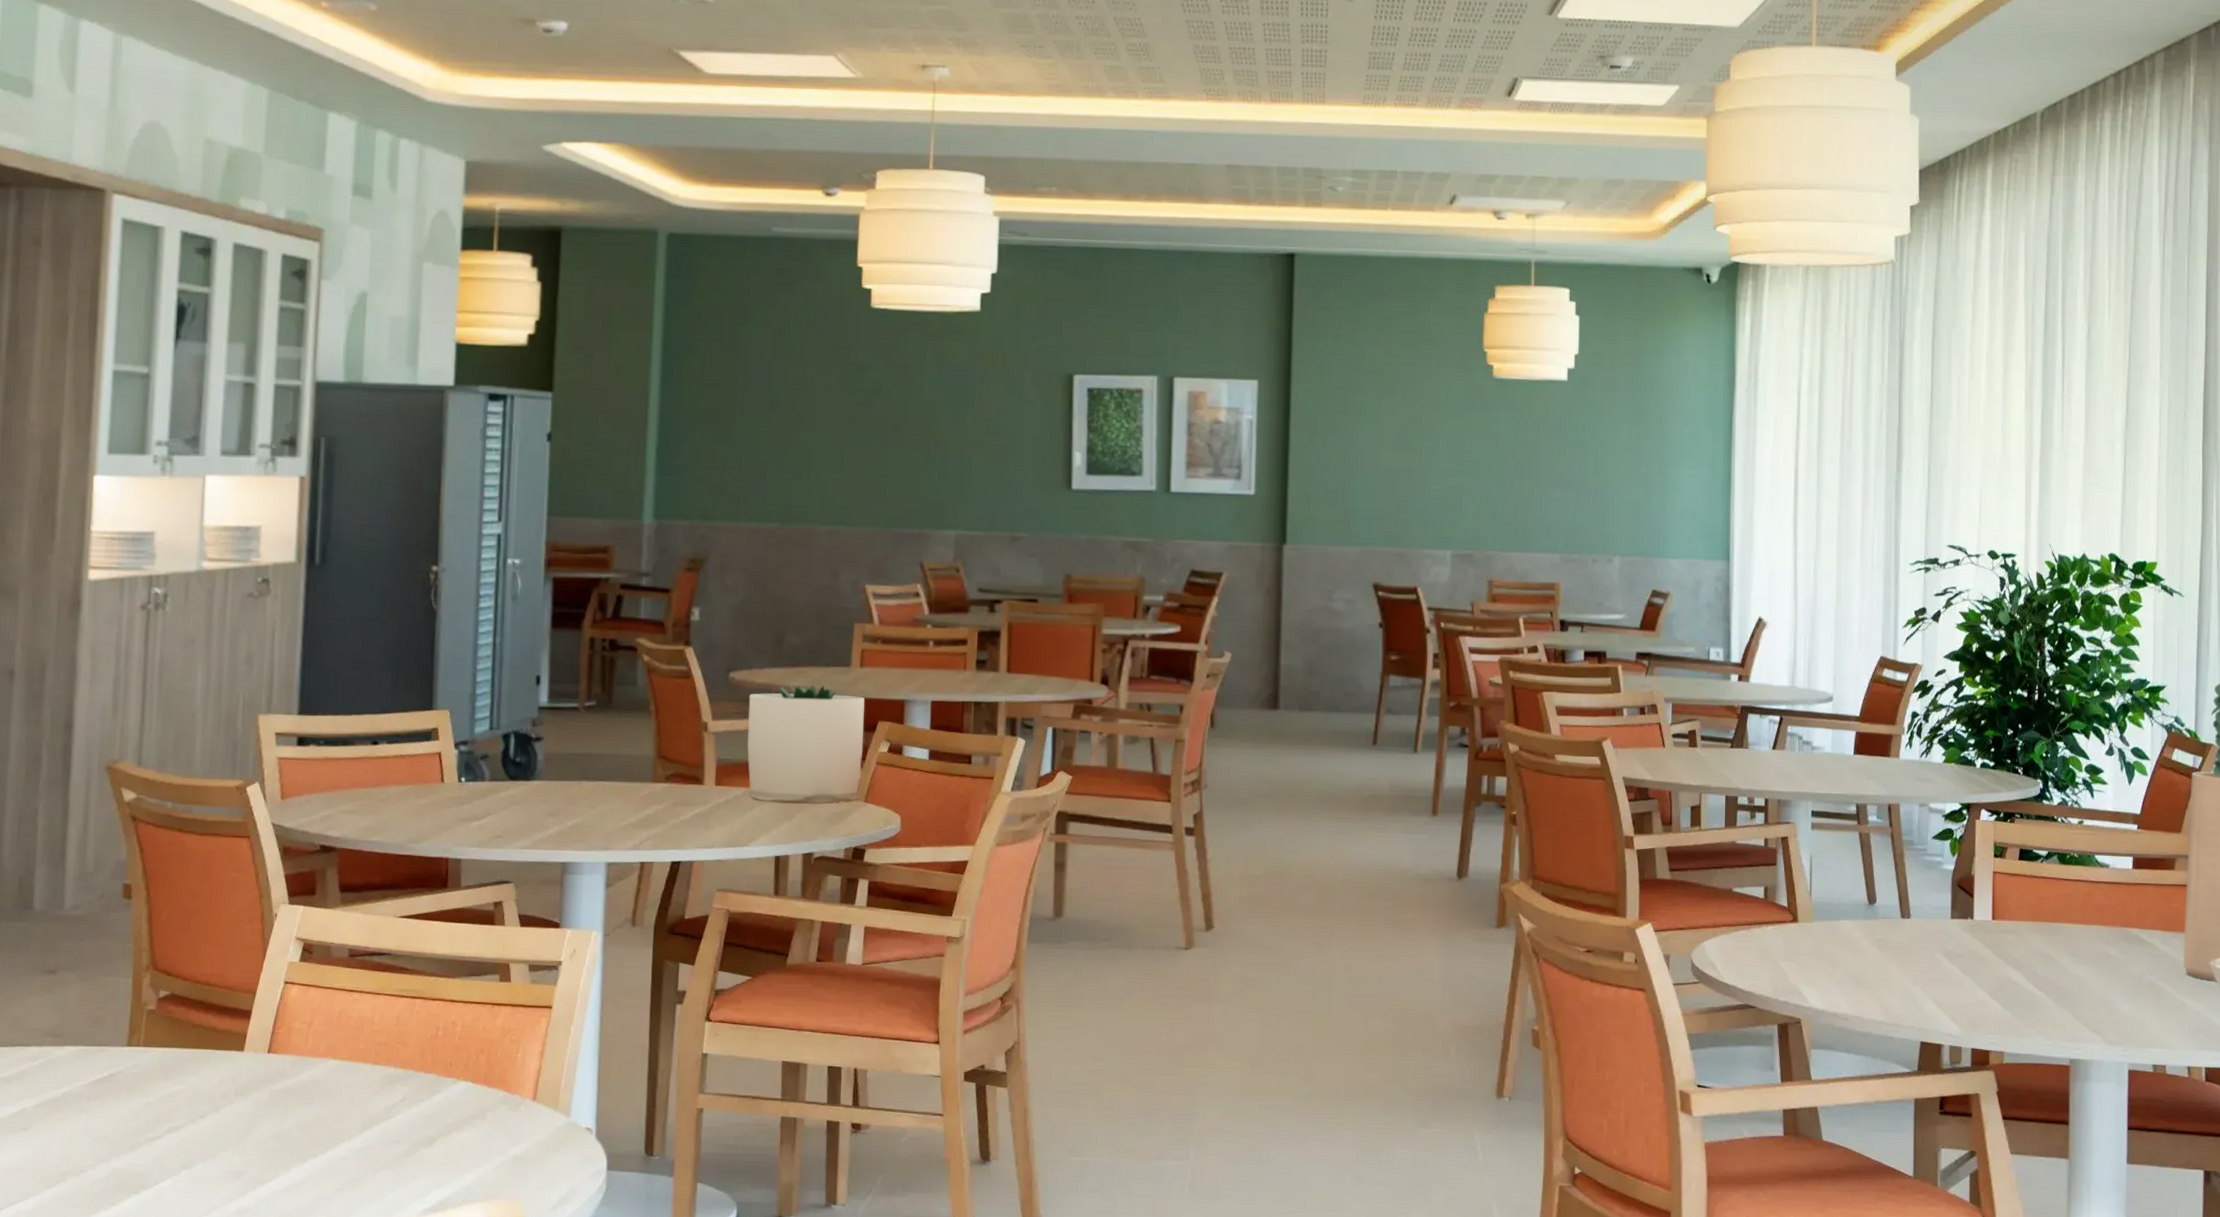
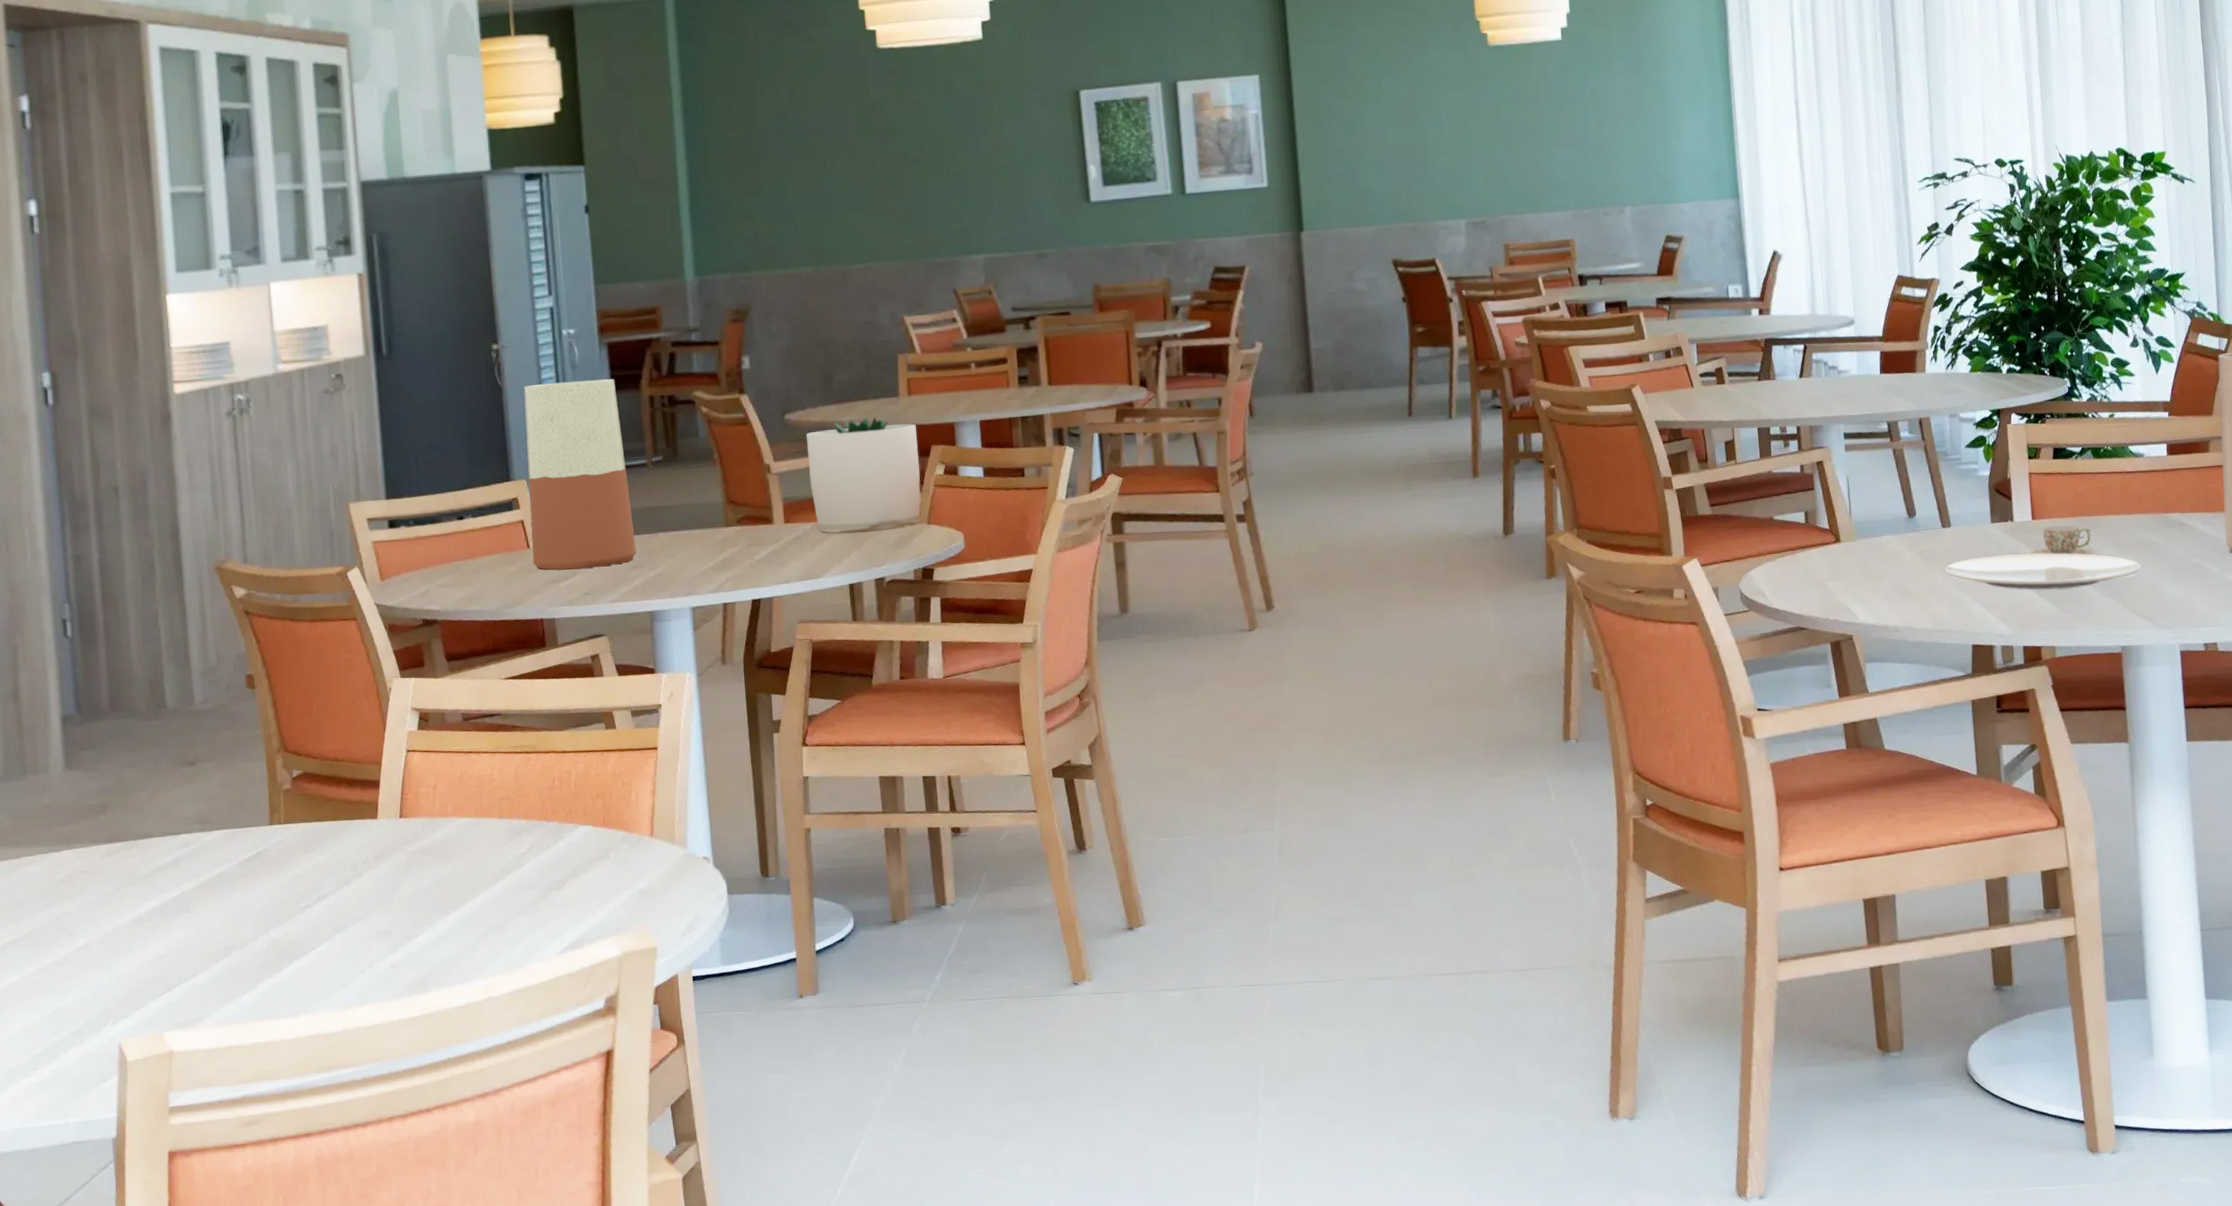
vase: none [445,612,557,810] -> present [523,379,636,571]
plate: none [1900,952,2097,994] -> present [1945,553,2141,590]
teacup: none [1987,927,2052,962] -> present [2030,524,2095,555]

